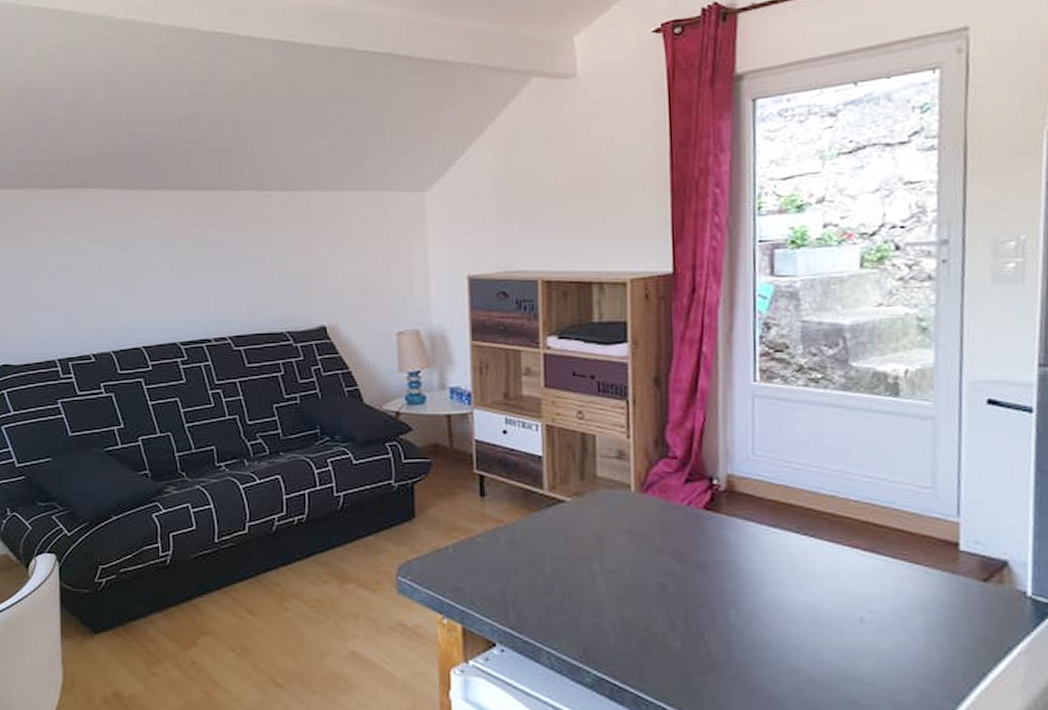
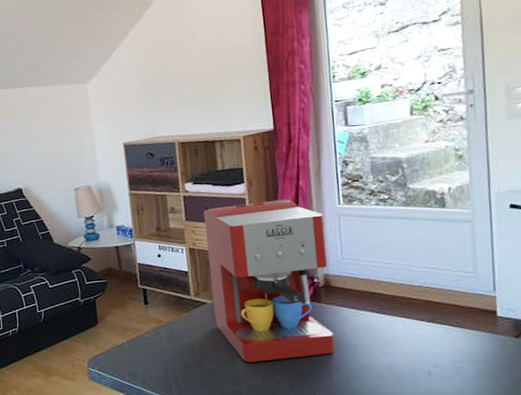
coffee maker: none [570,368,735,587] -> present [203,199,335,363]

